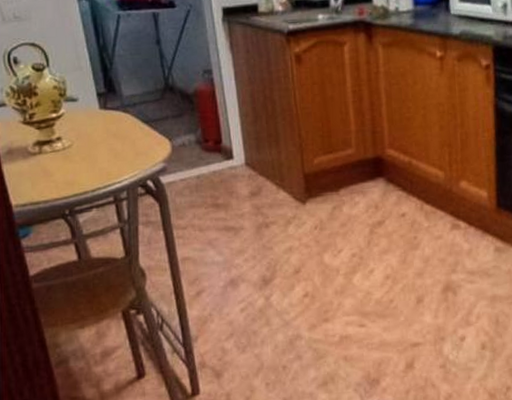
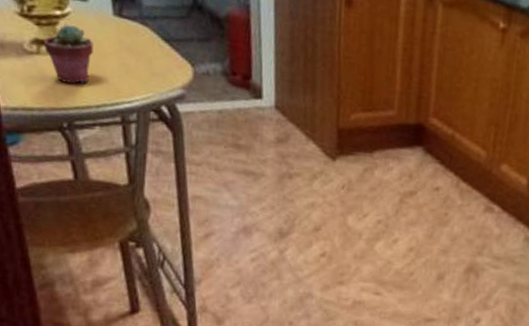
potted succulent: none [43,123,85,175] -> present [43,24,94,84]

